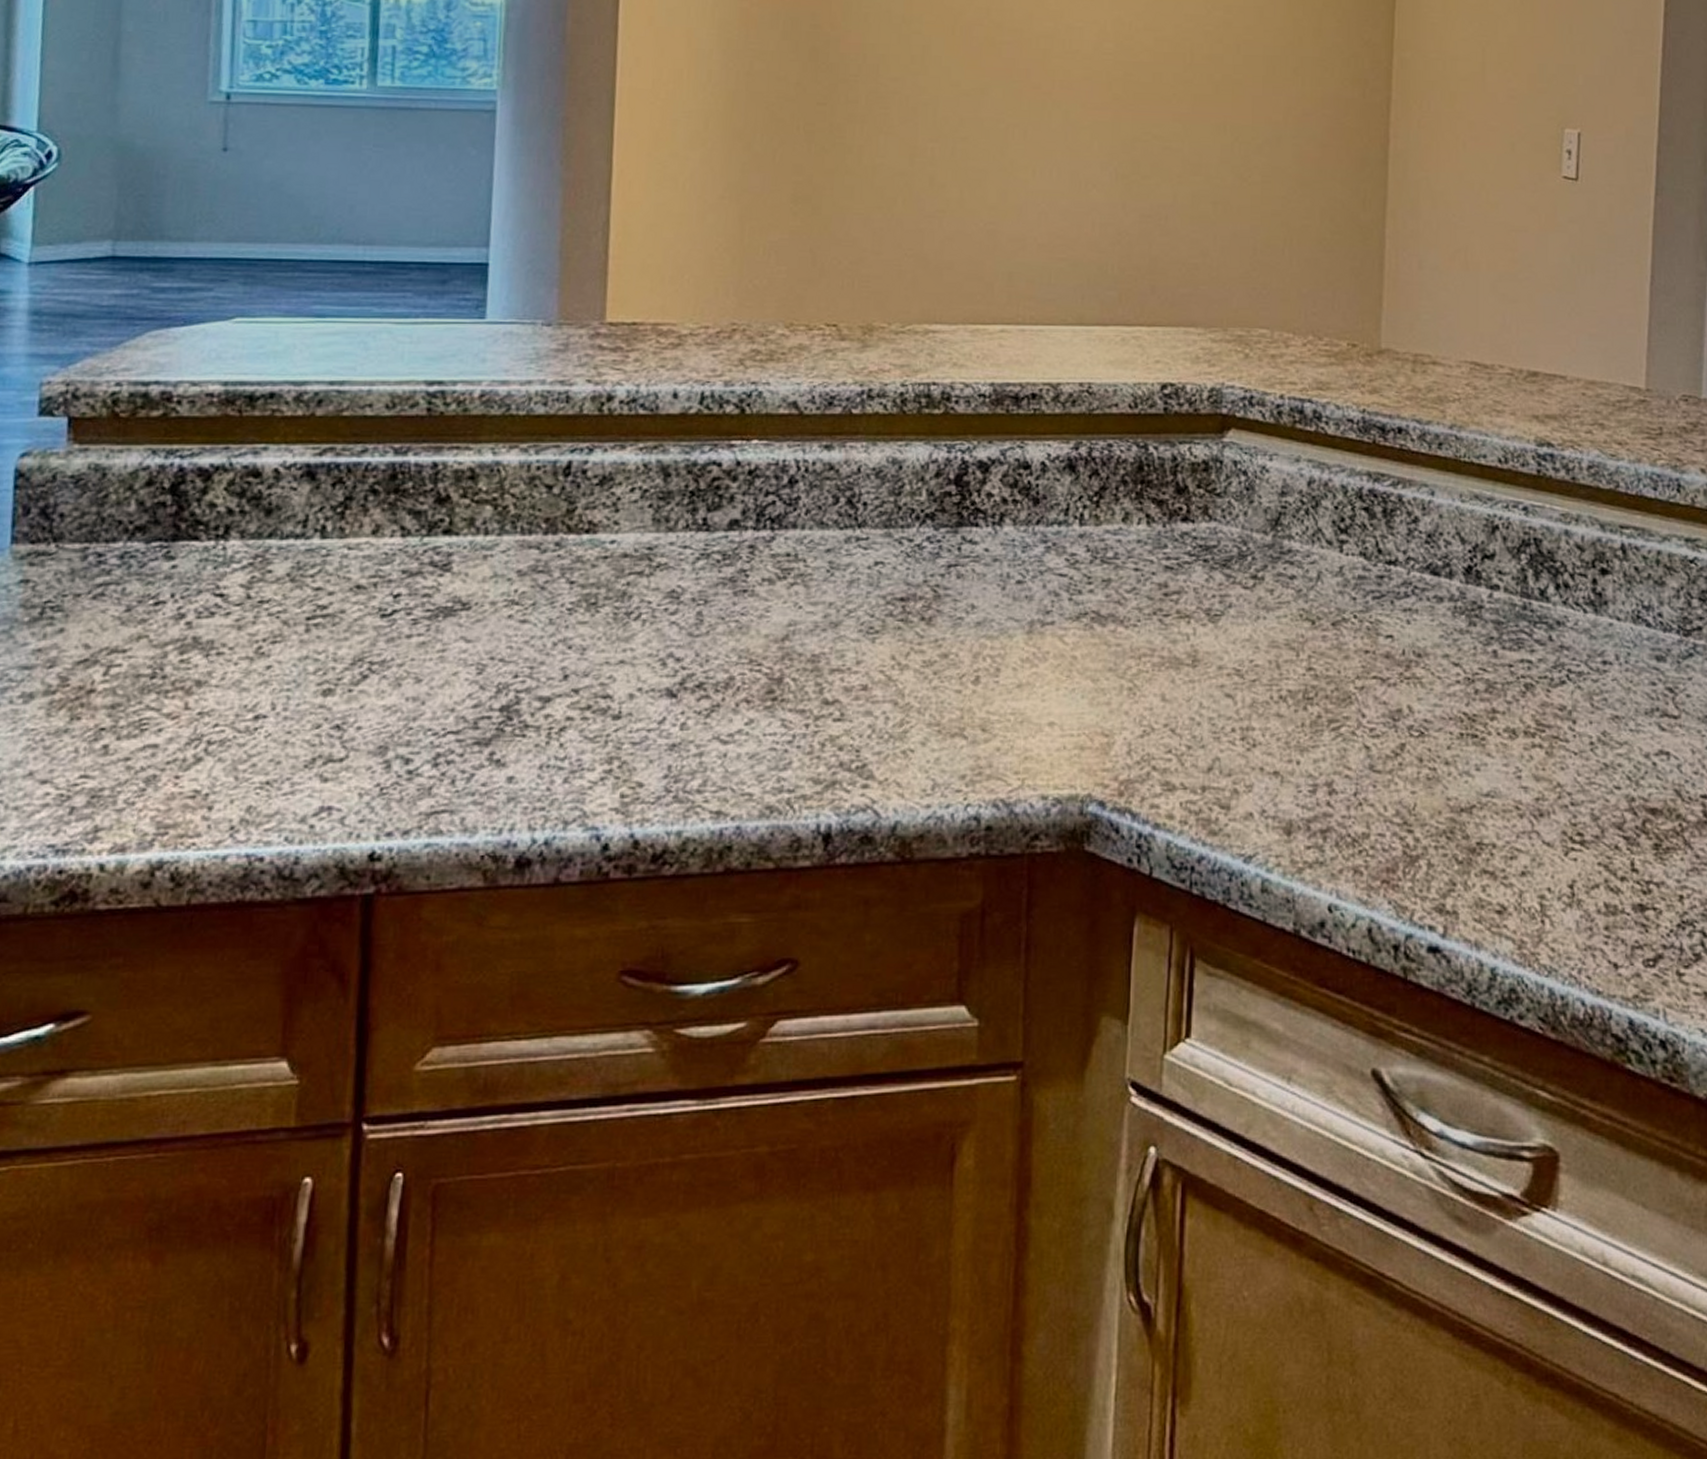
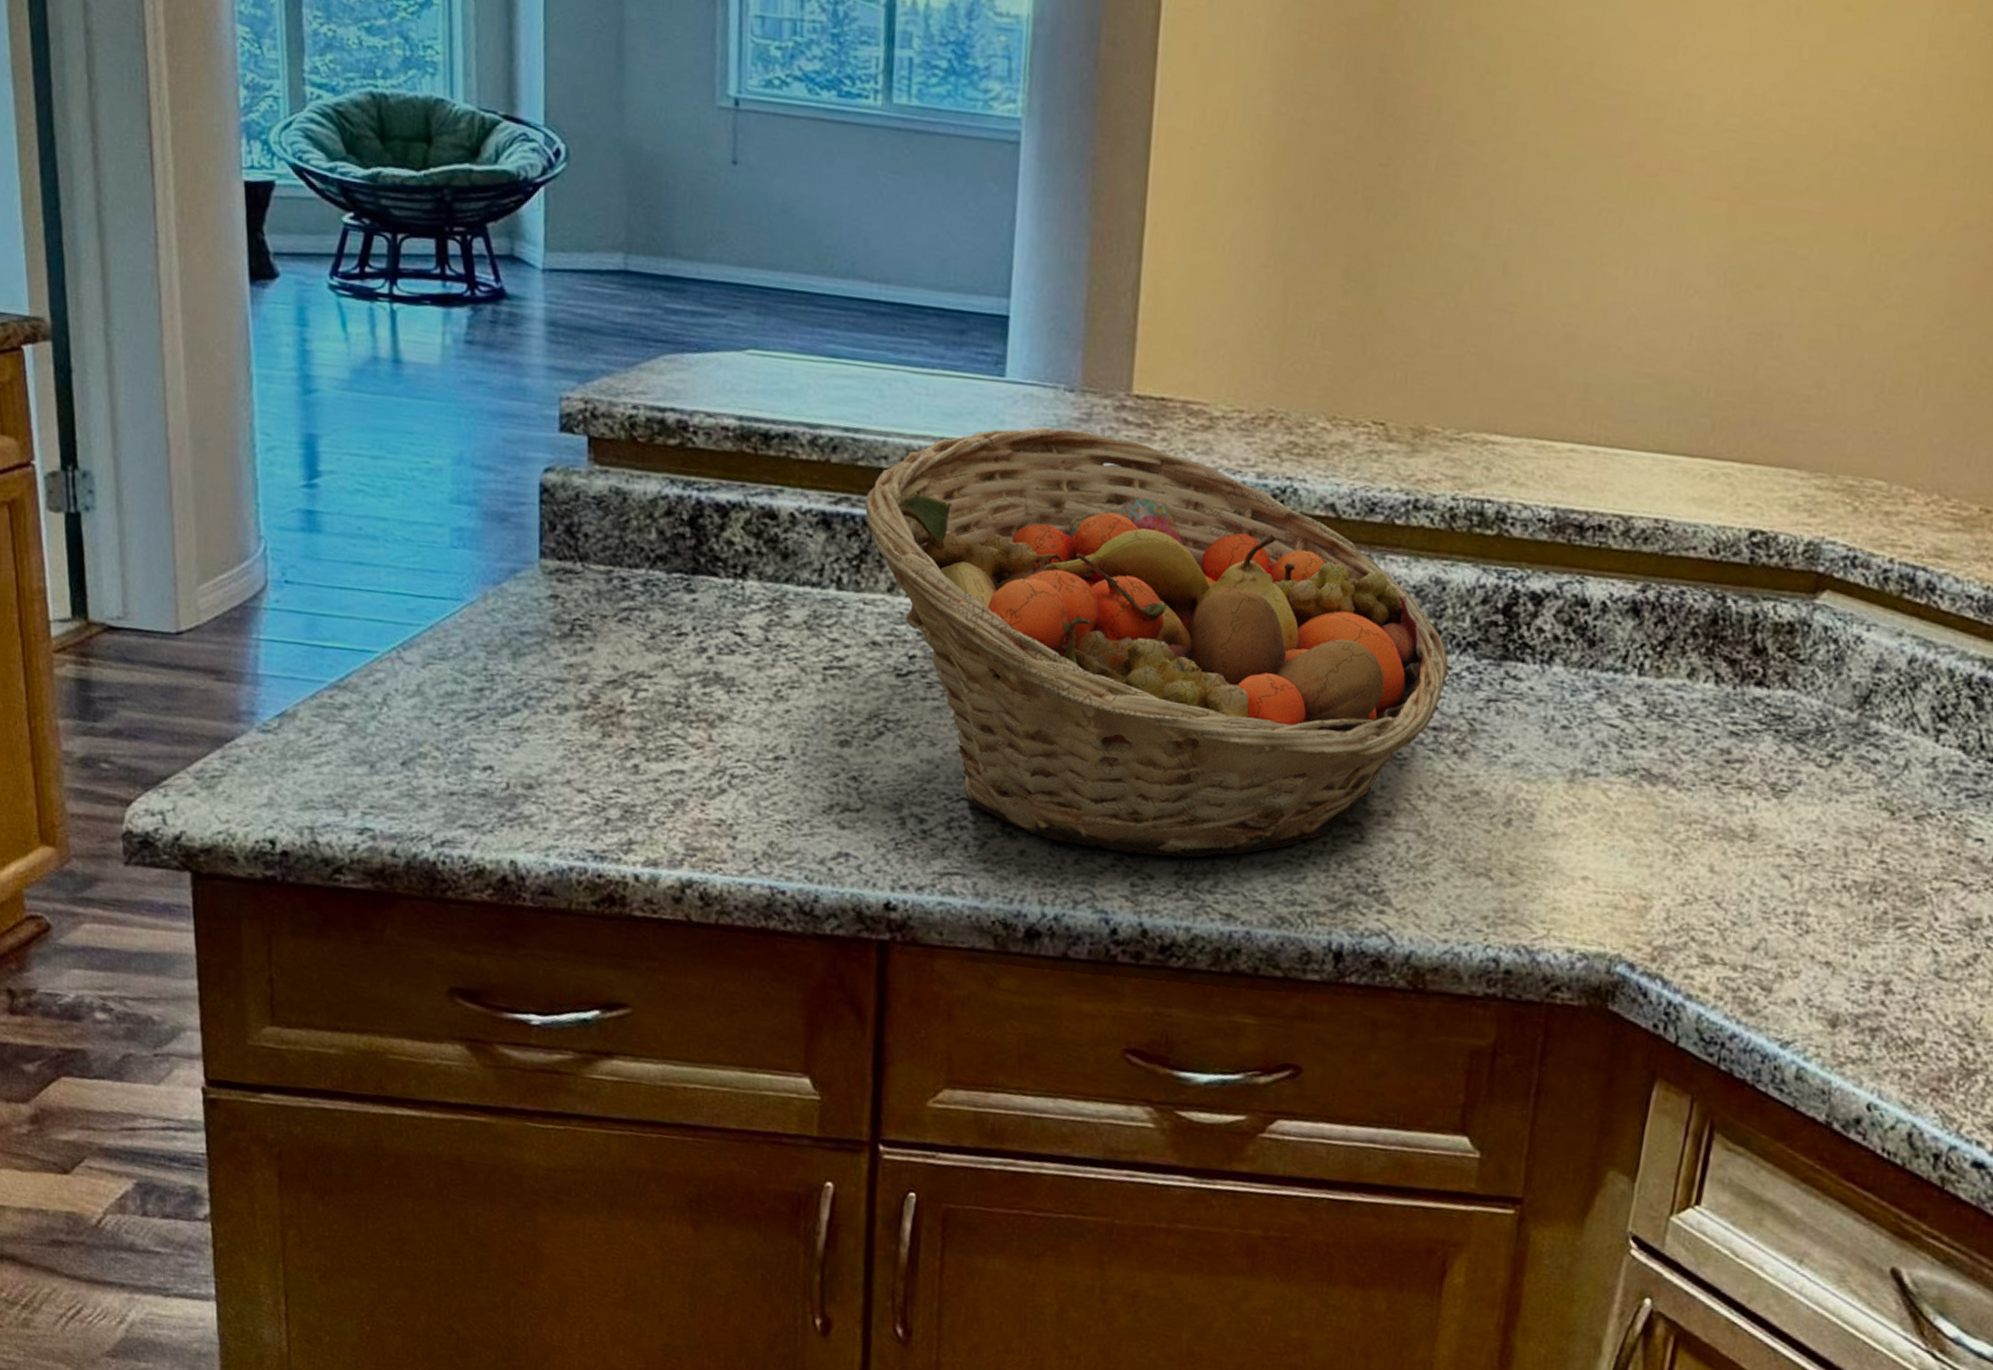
fruit basket: none [350,359,911,764] -> present [865,427,1449,858]

